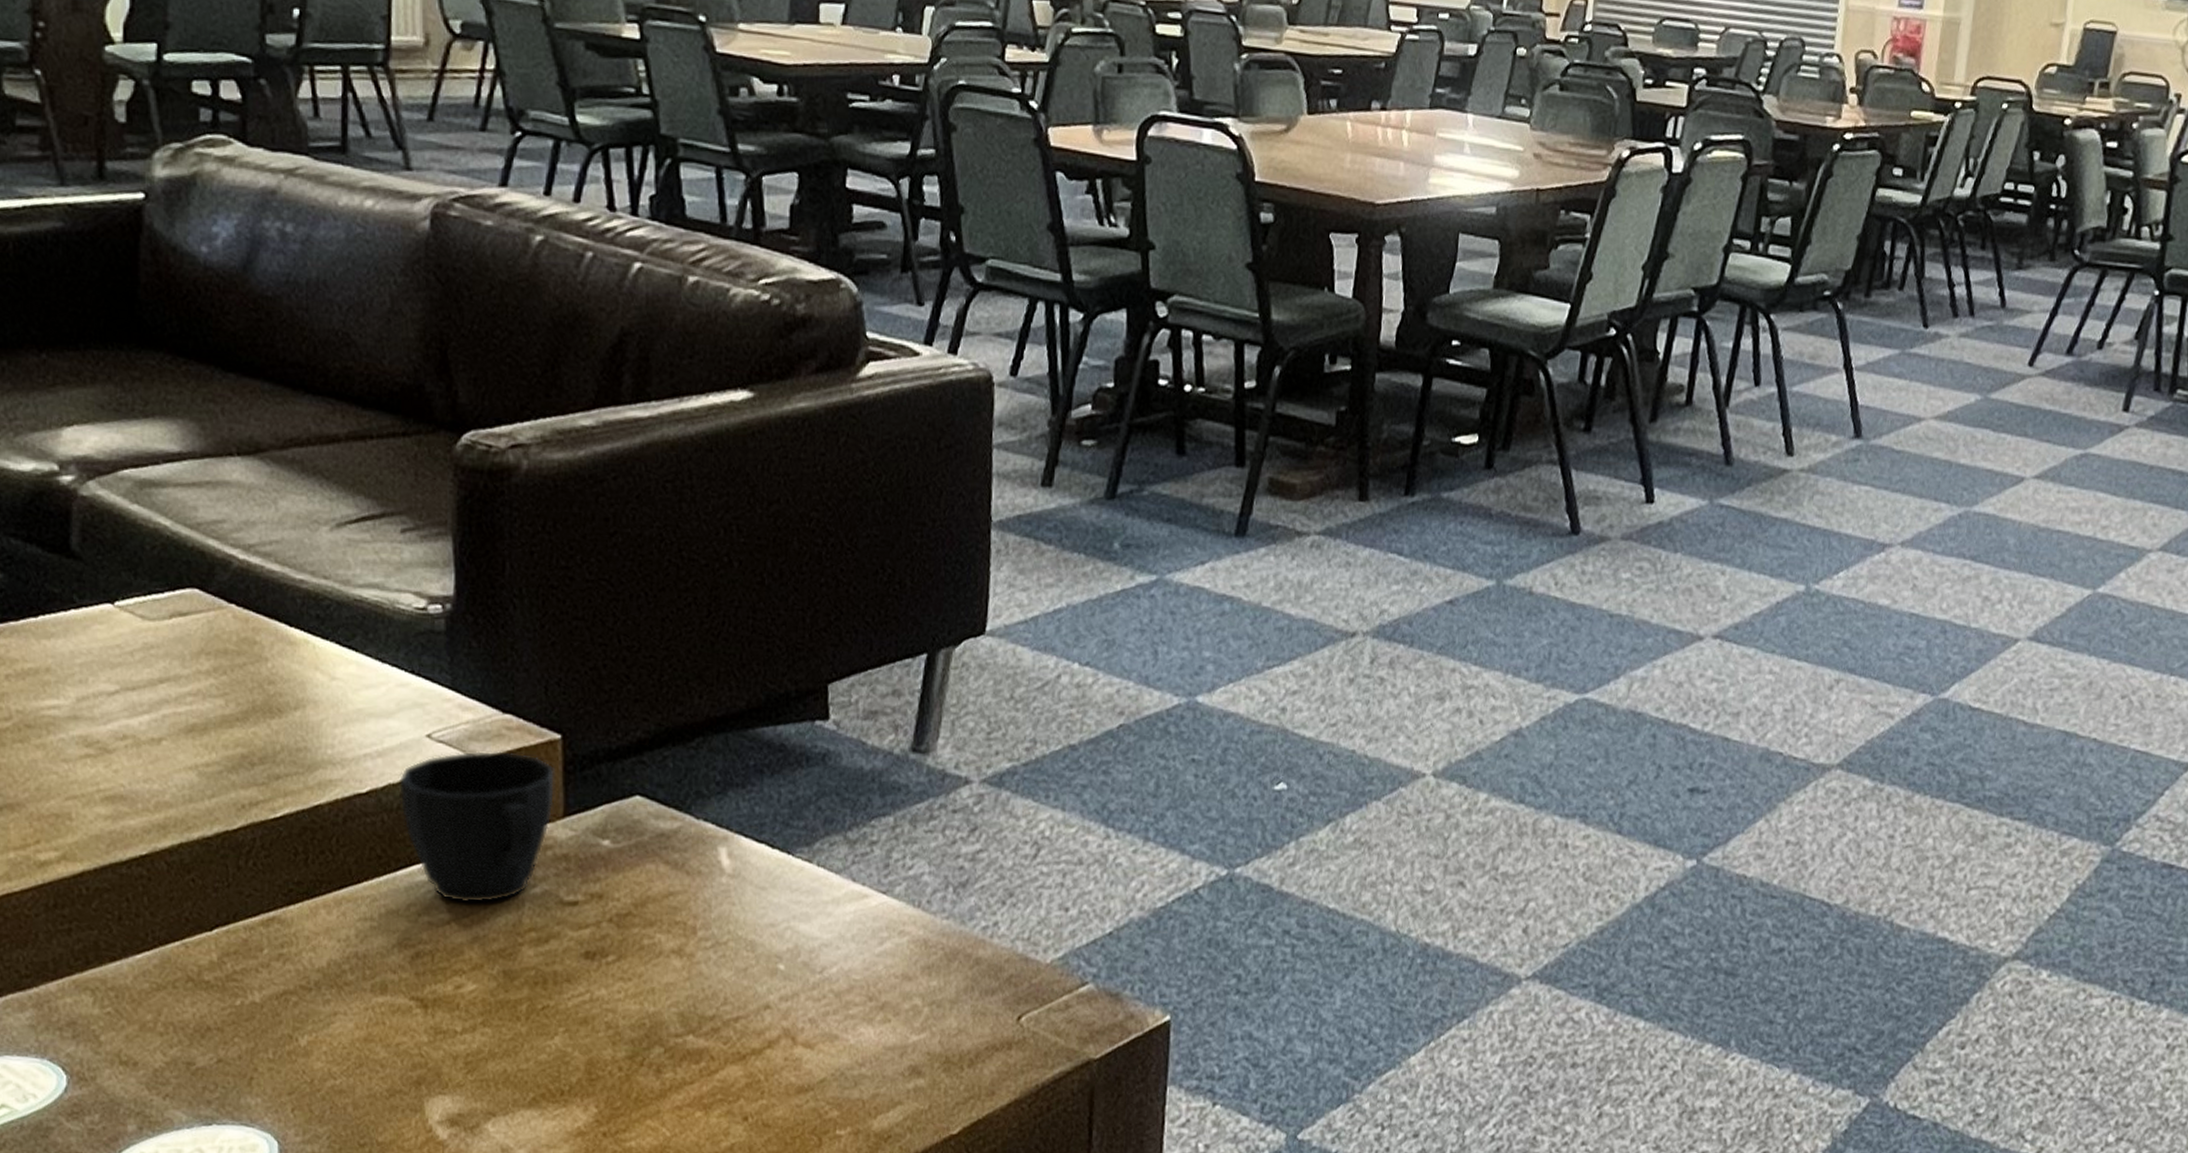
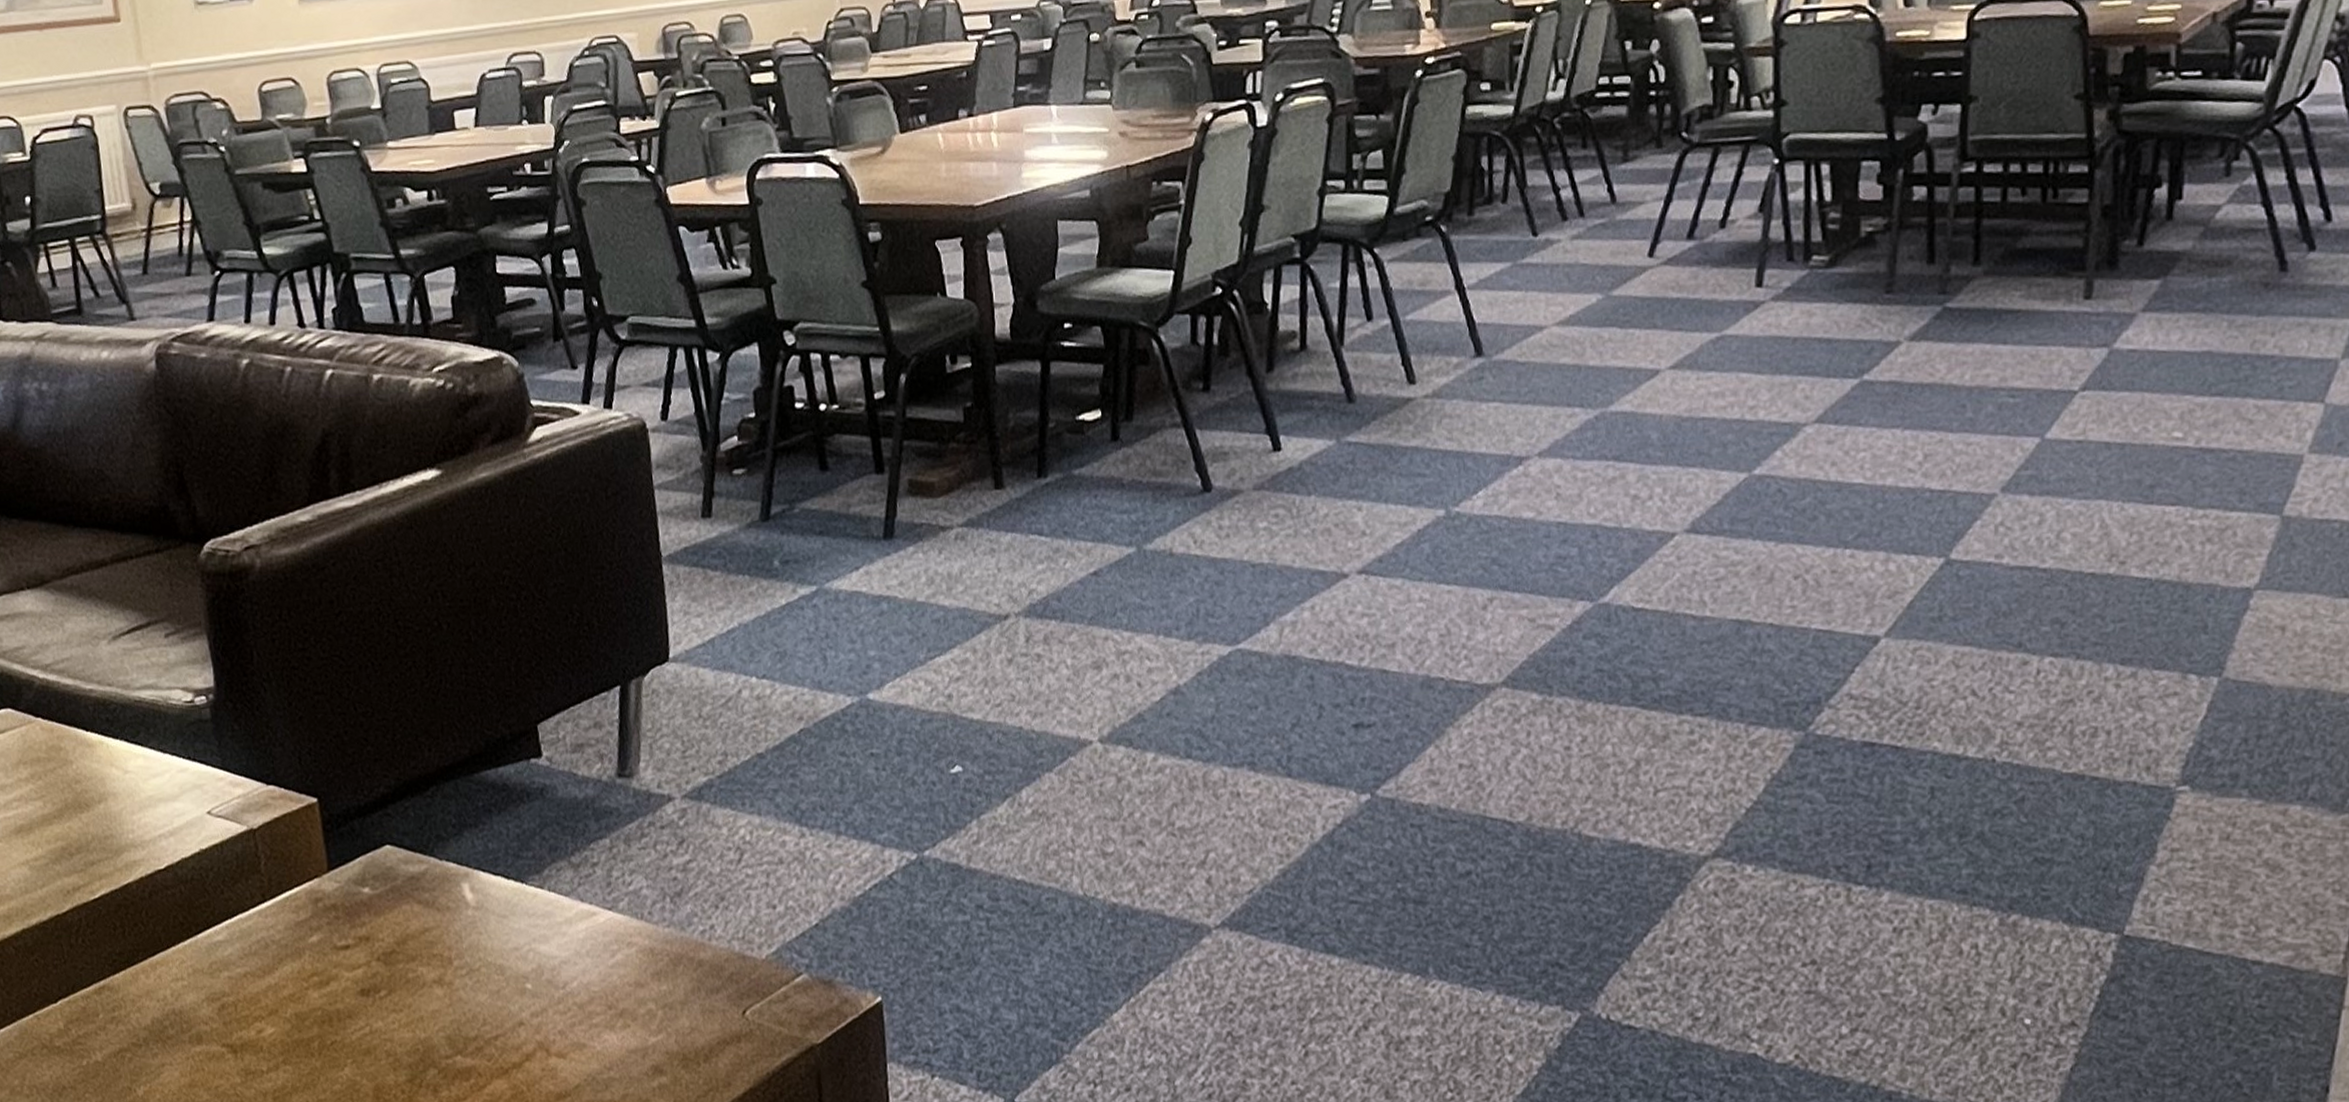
cup: present [398,750,556,904] -> none [189,818,319,957]

